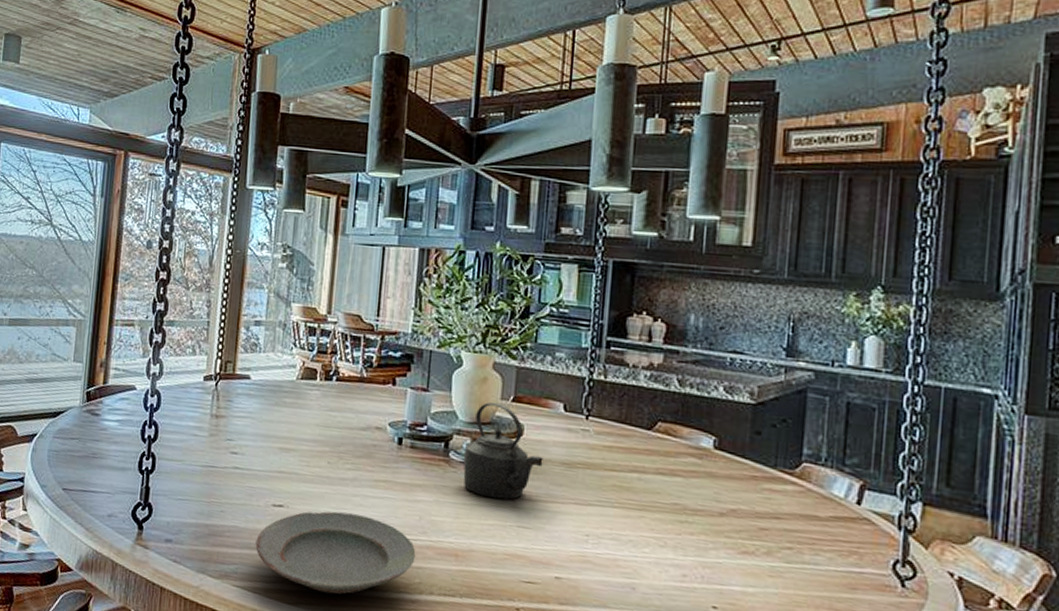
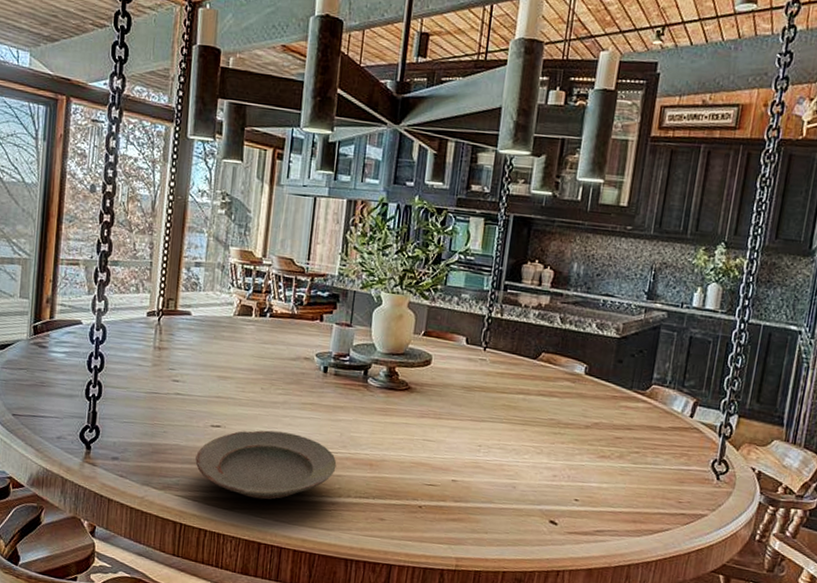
kettle: present [463,401,543,500] -> none [379,335,447,418]

